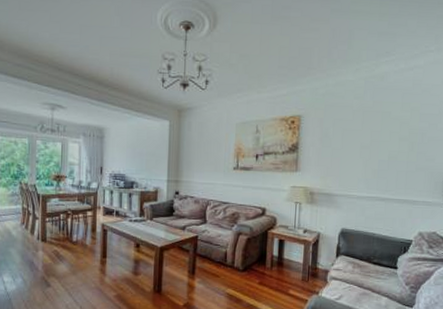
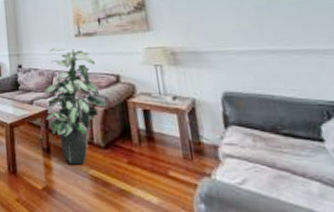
indoor plant: none [195,178,251,285] -> present [44,47,107,165]

